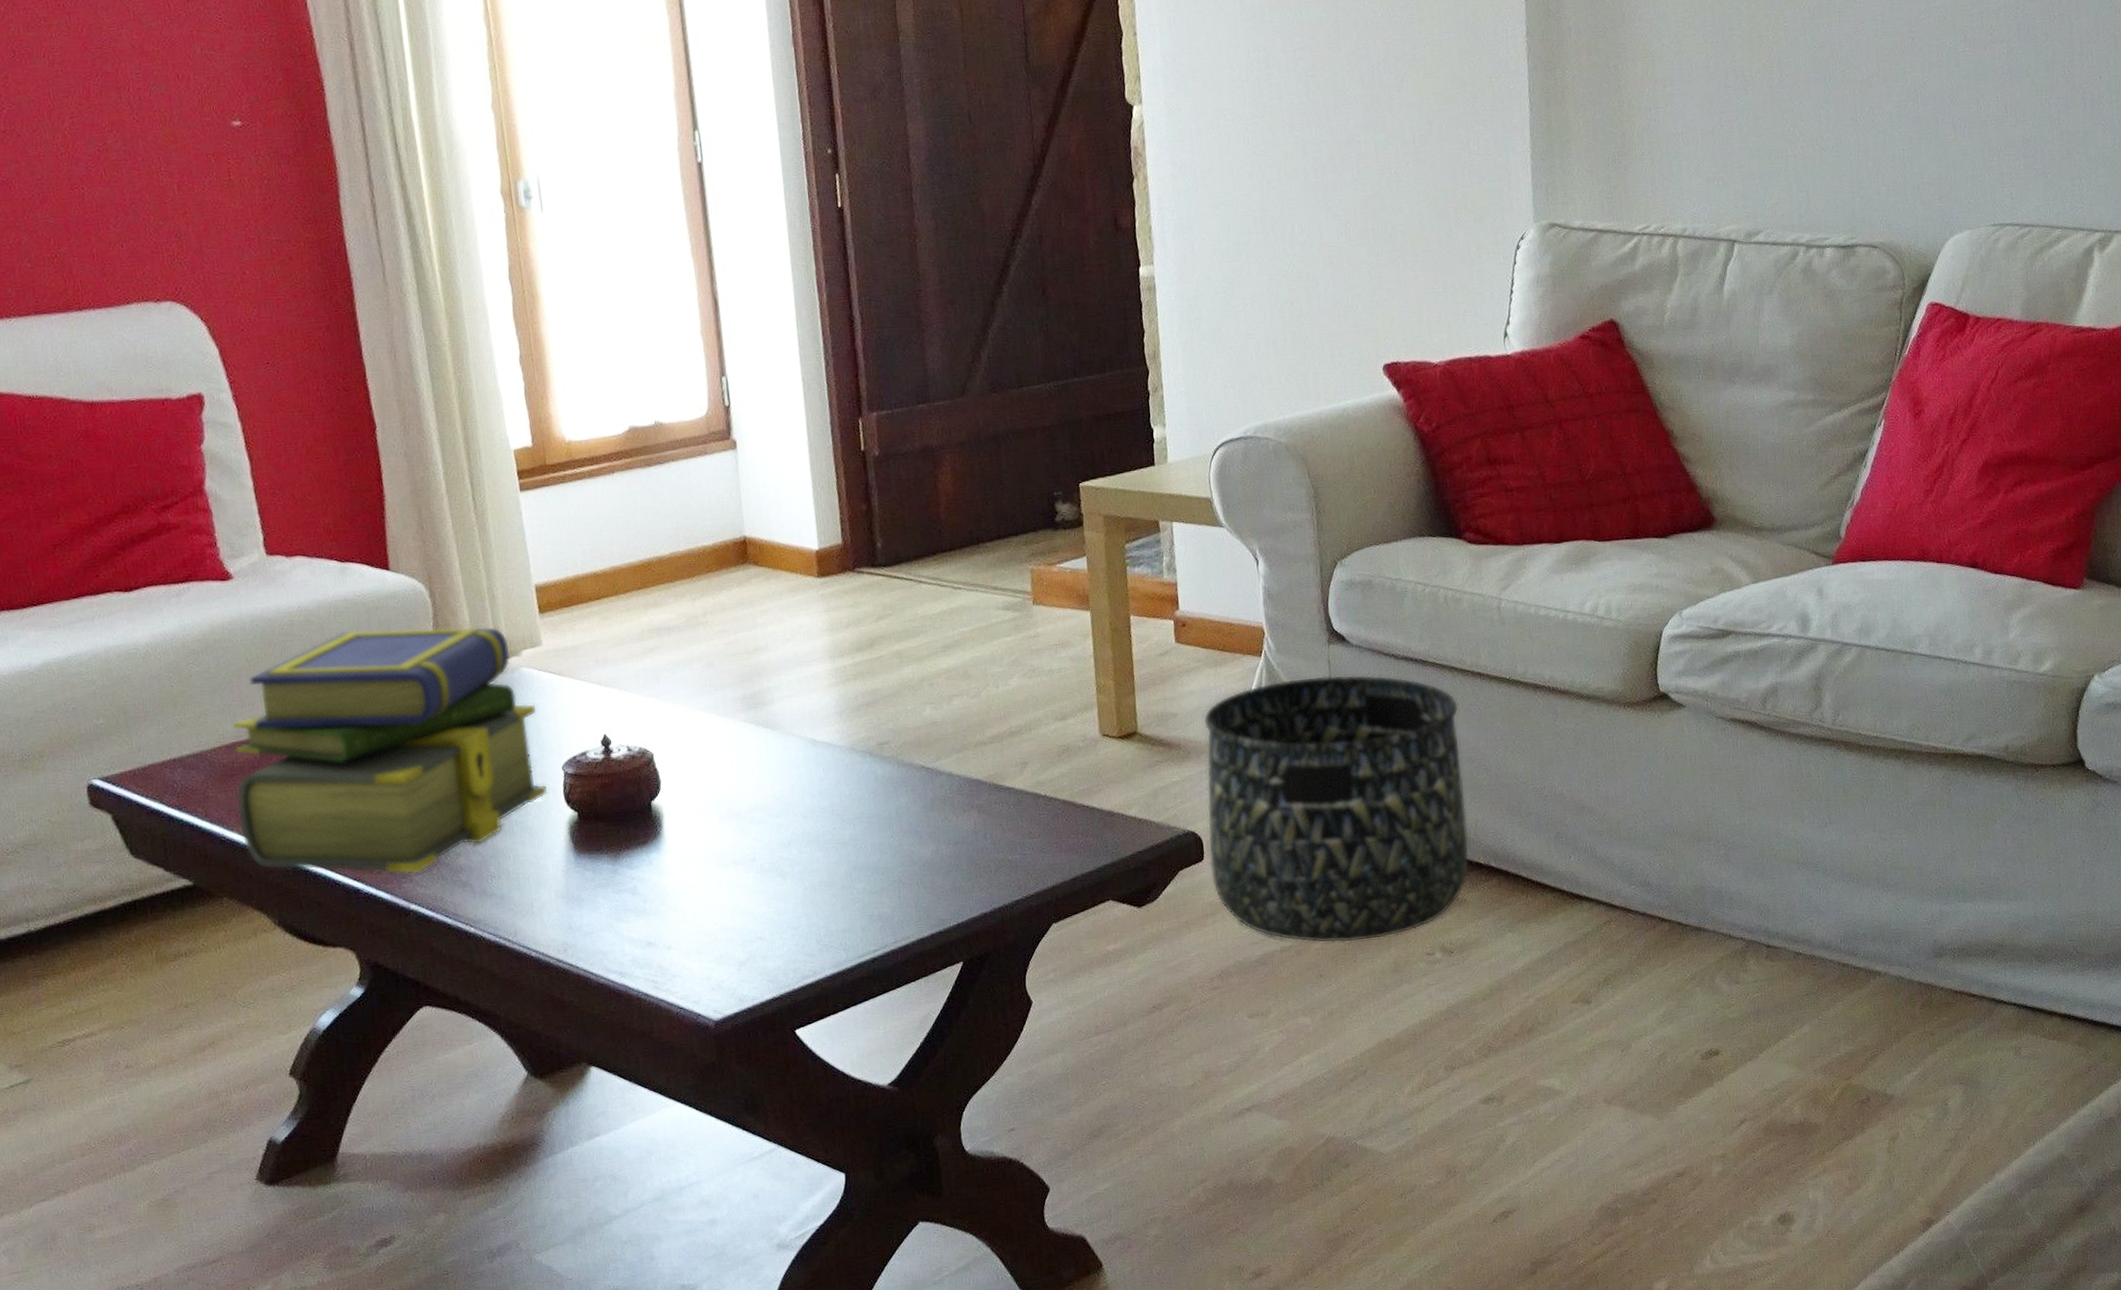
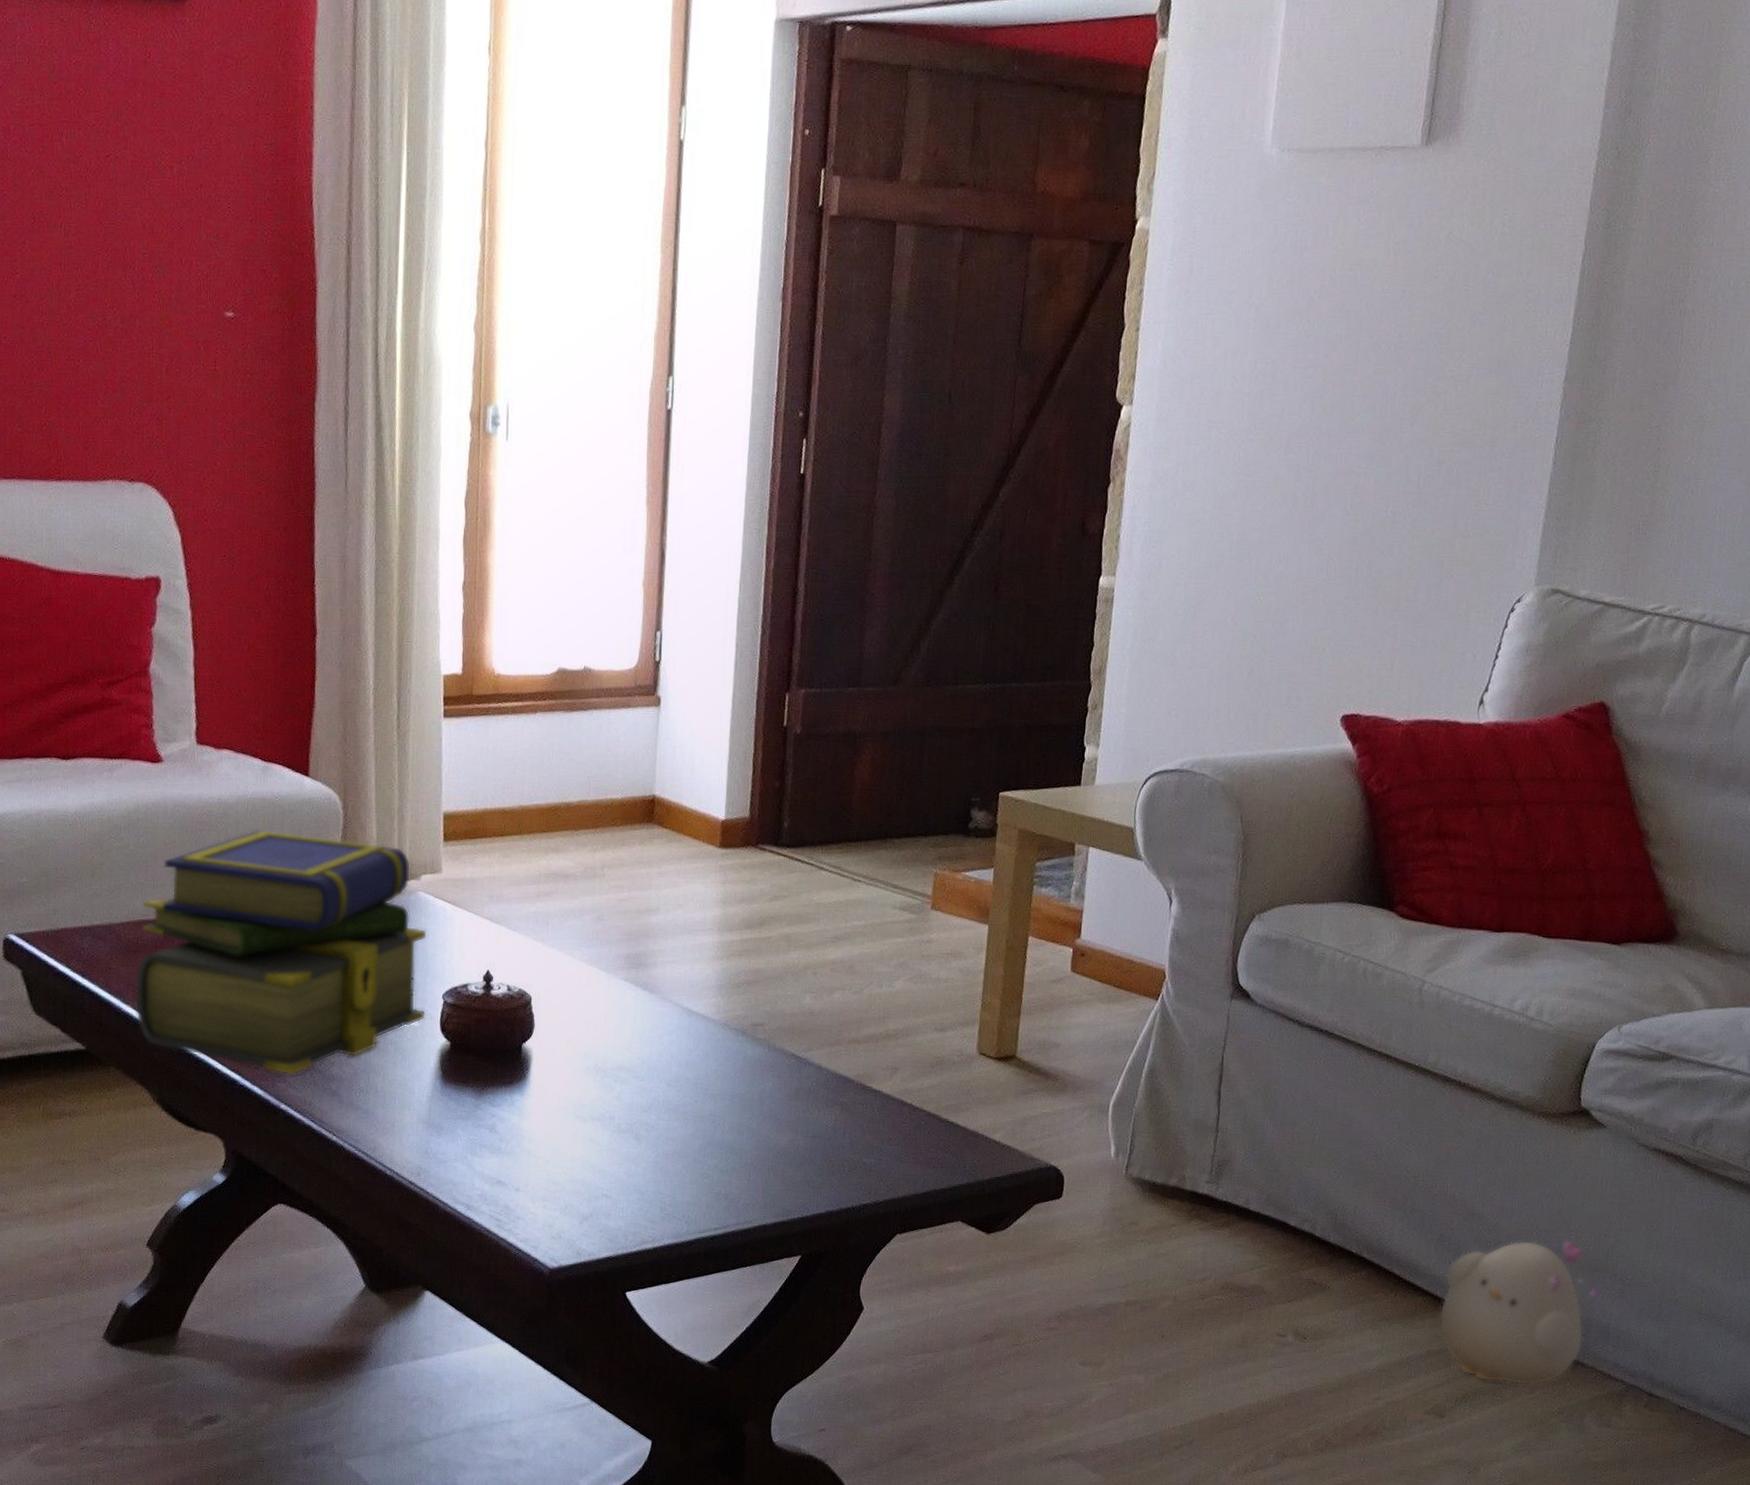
basket: present [1203,674,1470,943] -> none [1066,1028,1359,1311]
plush toy: none [1568,816,1708,962] -> present [1439,1240,1600,1385]

